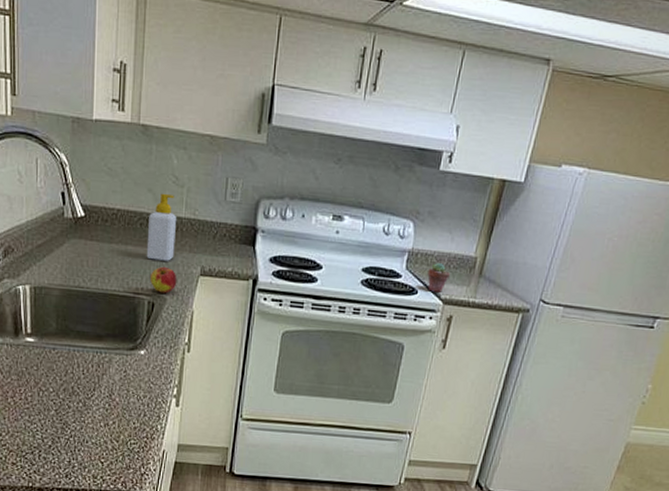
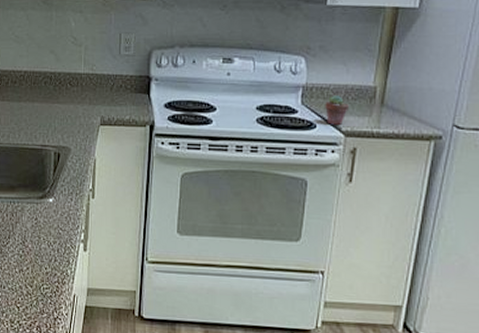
soap bottle: present [146,193,176,261] -> none [51,53,76,114]
apple: present [149,266,177,294] -> none [54,119,80,144]

